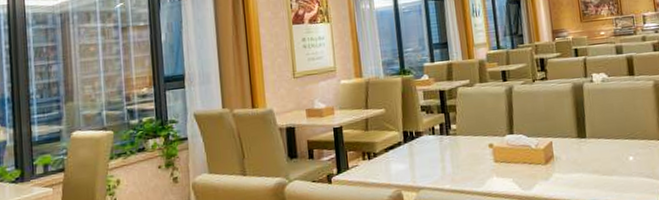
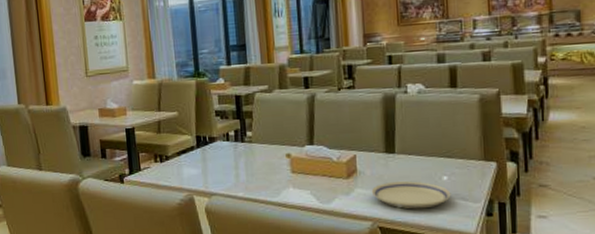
plate: none [567,163,638,190] -> present [371,181,451,209]

